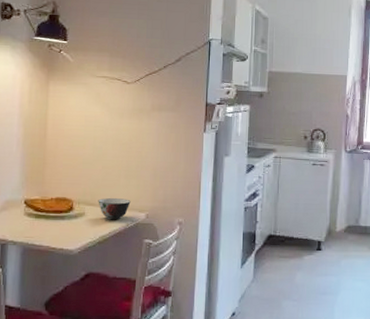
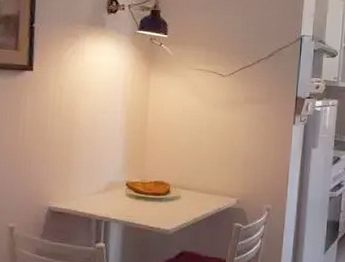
soup bowl: present [98,198,131,220] -> none [193,183,223,204]

